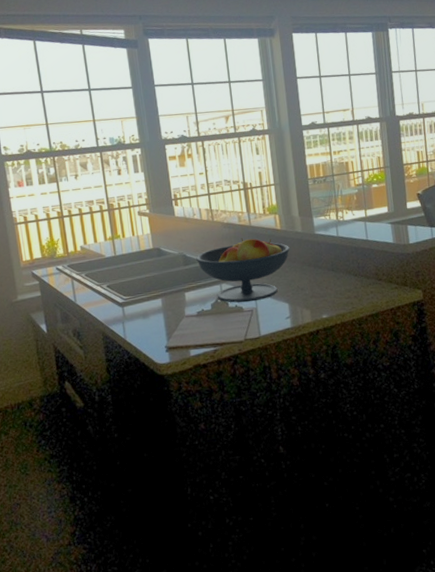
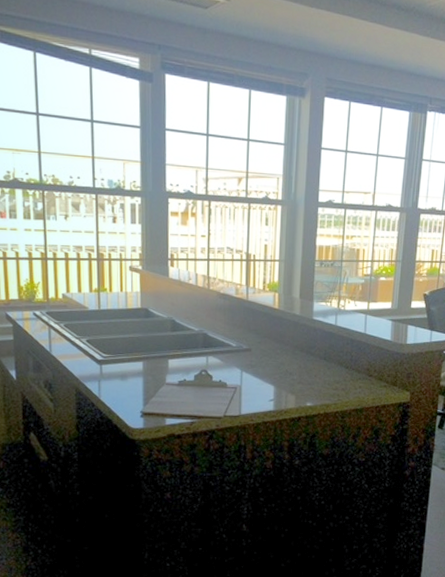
fruit bowl: present [196,238,290,303] -> none [185,311,284,379]

